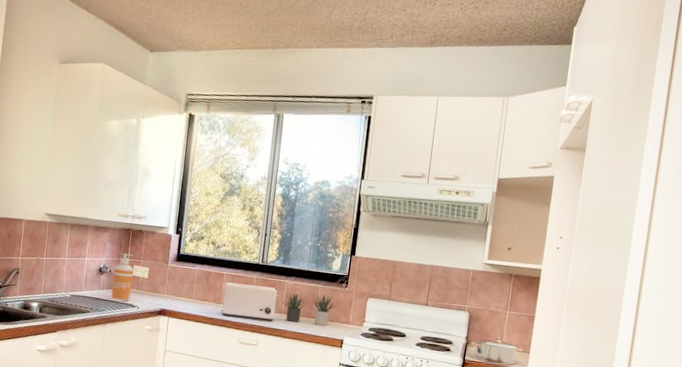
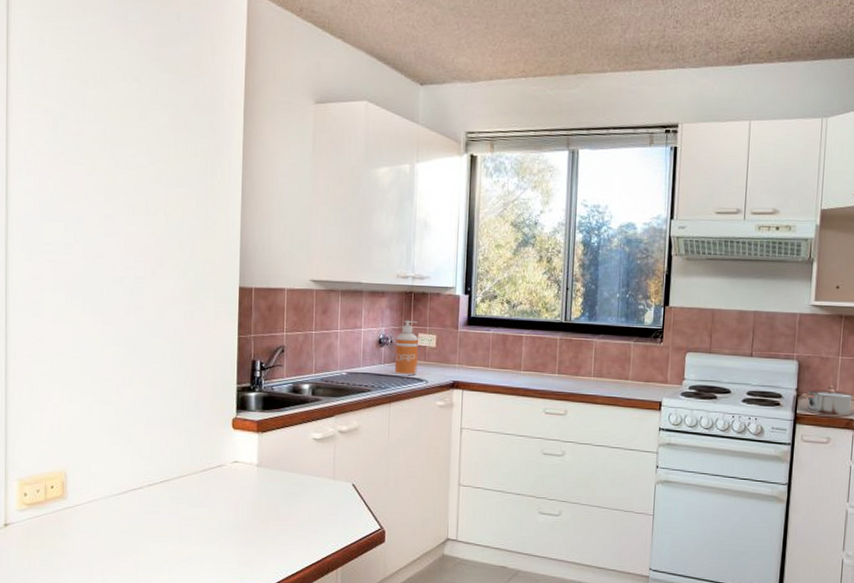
toaster: present [221,282,280,322] -> none [522,346,588,388]
succulent plant: present [280,293,338,326] -> none [589,351,653,387]

